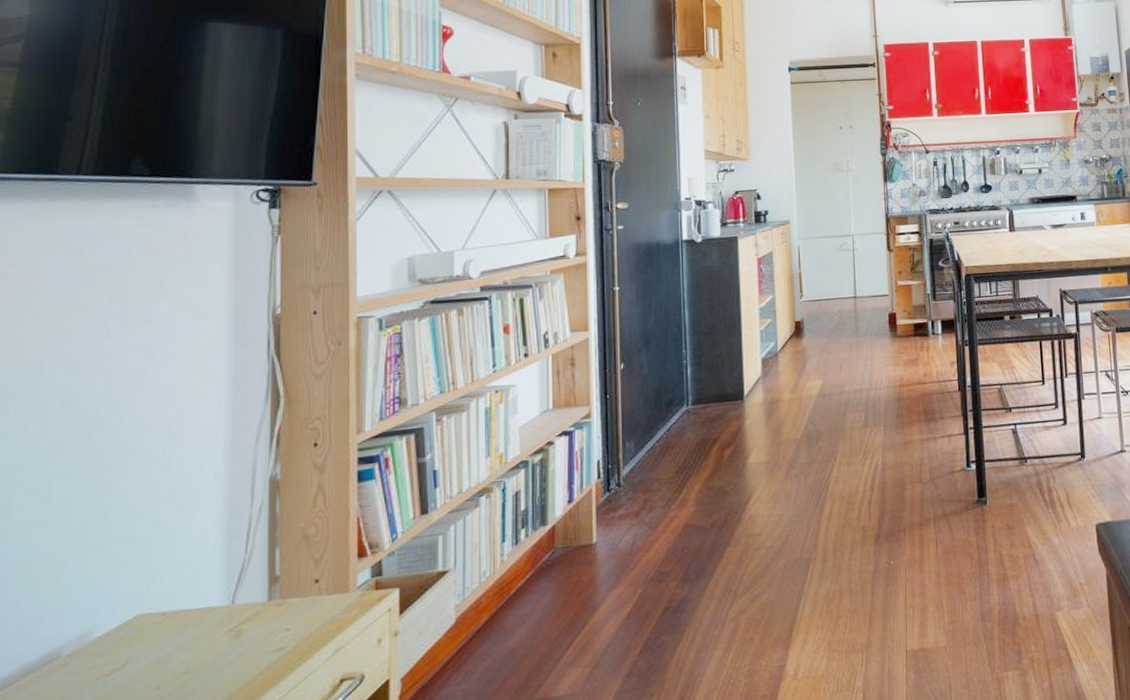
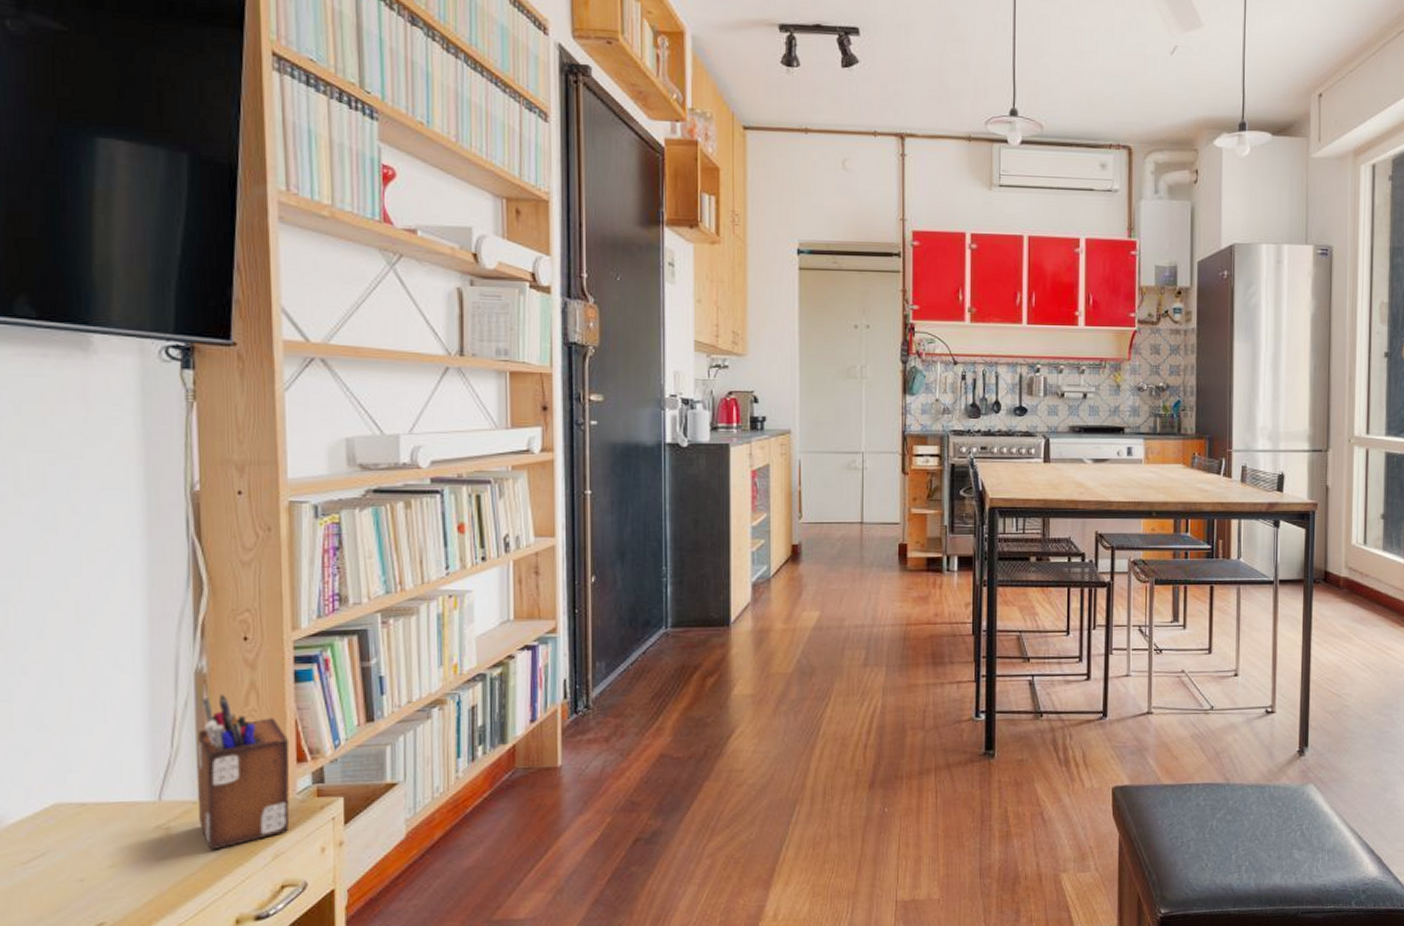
desk organizer: none [268,498,352,650] -> present [197,694,290,851]

